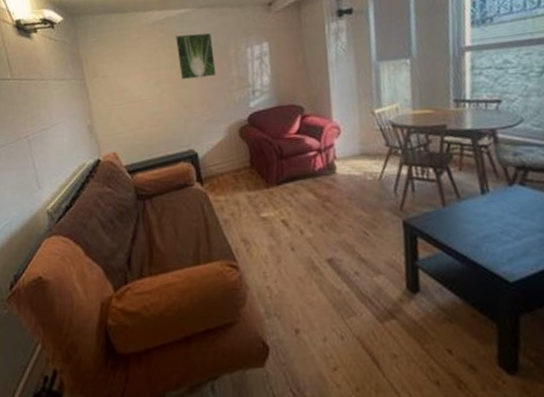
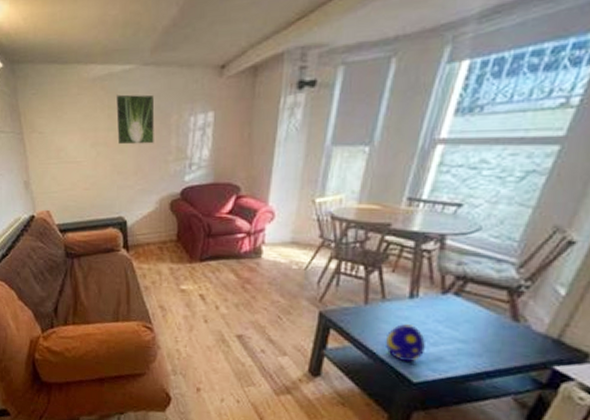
decorative egg: none [471,221,511,262] -> present [385,324,425,363]

